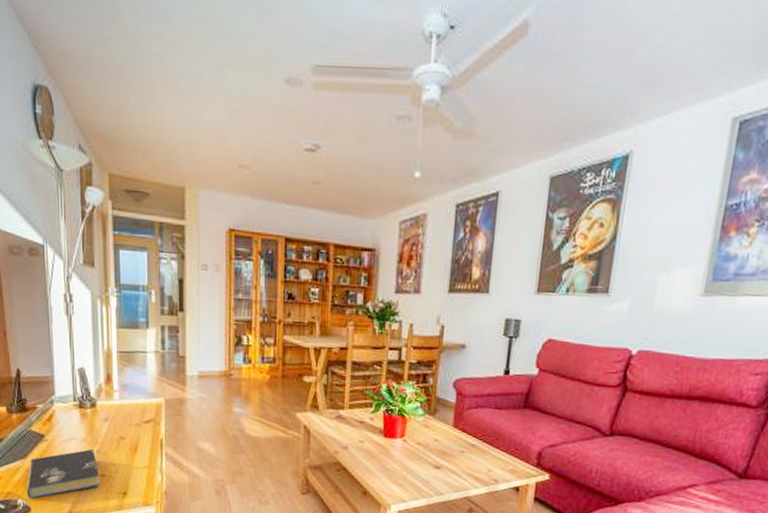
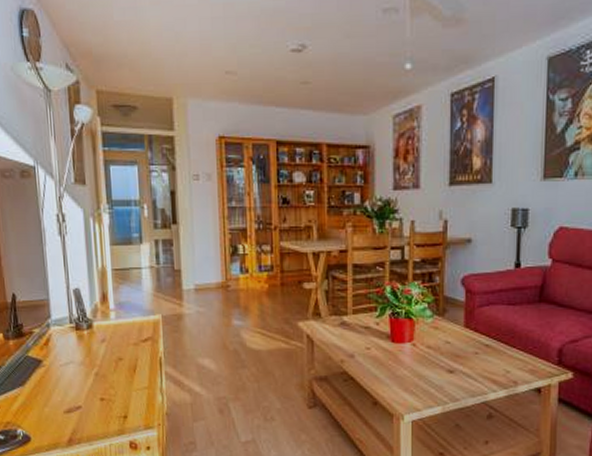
book: present [26,449,101,499] -> none [25,373,100,427]

